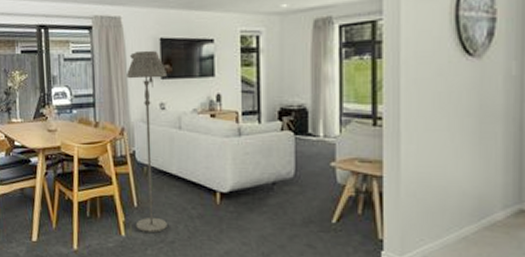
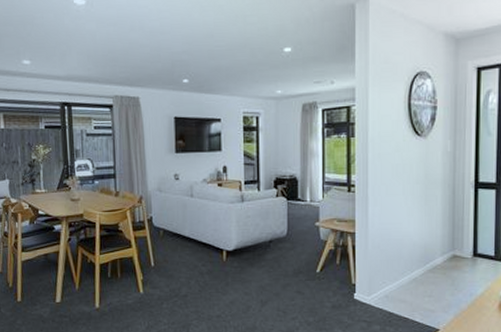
floor lamp: present [127,50,167,233] -> none [145,127,181,288]

